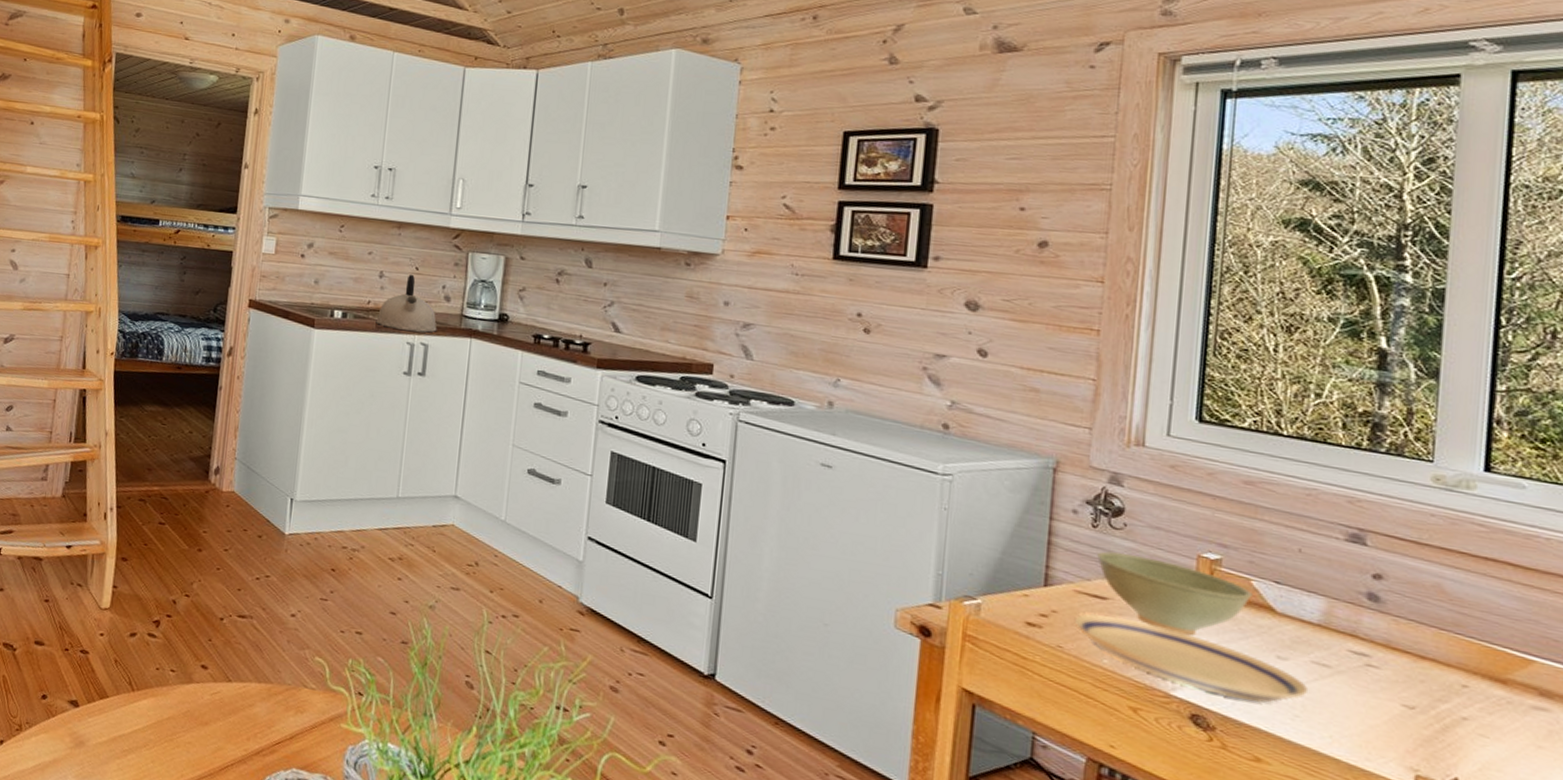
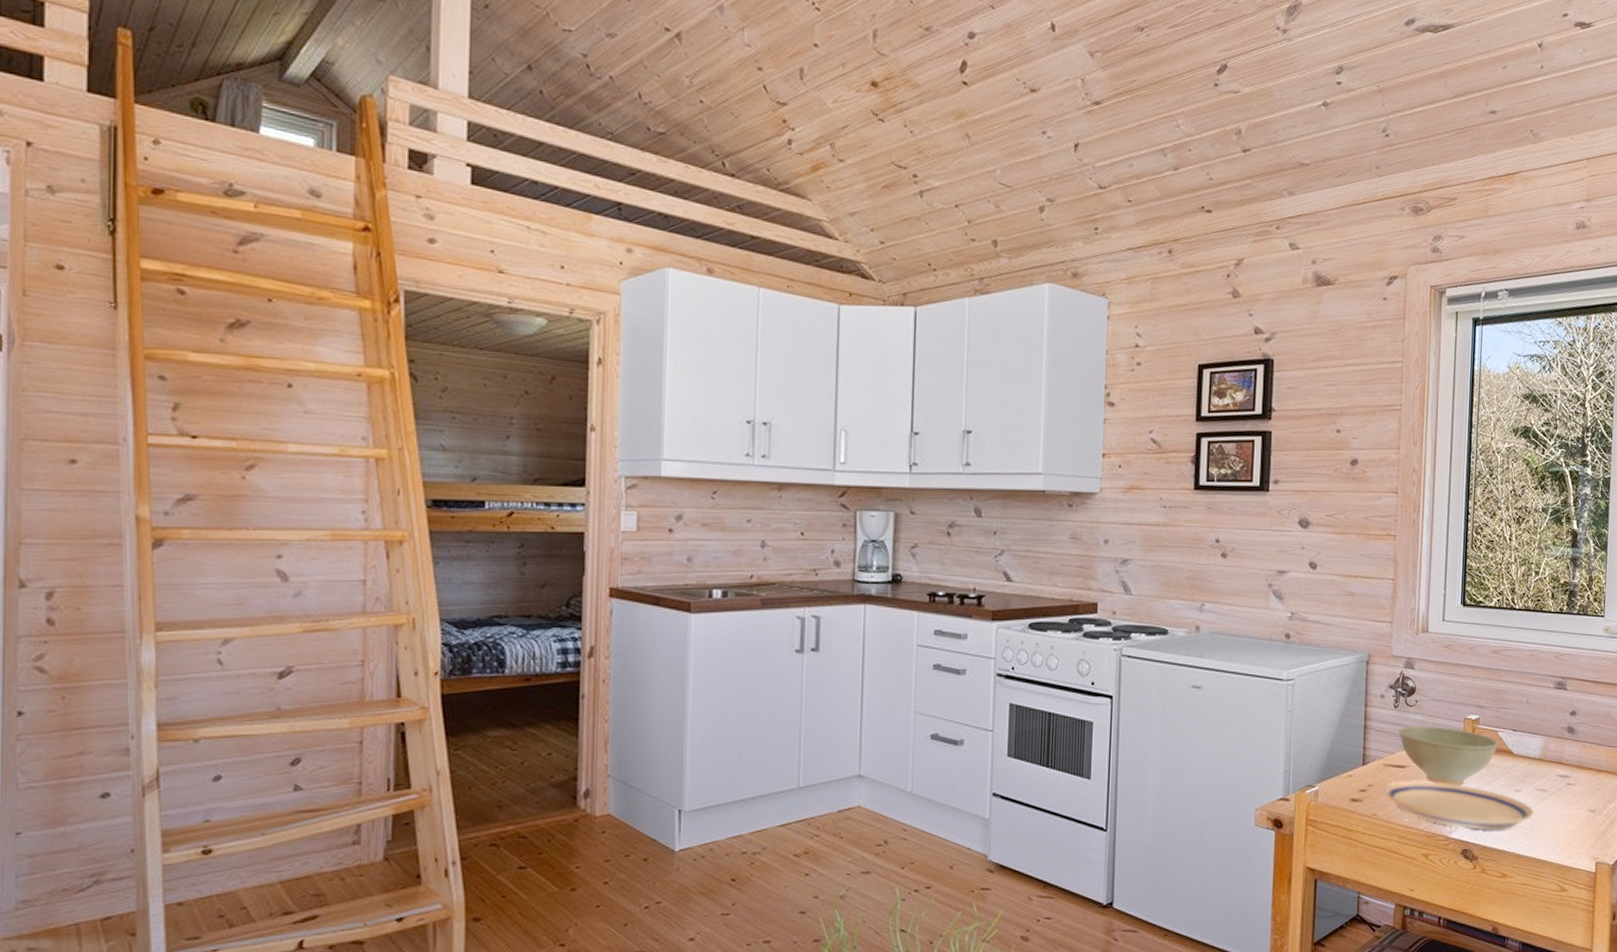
kettle: present [376,274,437,333] -> none [761,540,829,605]

